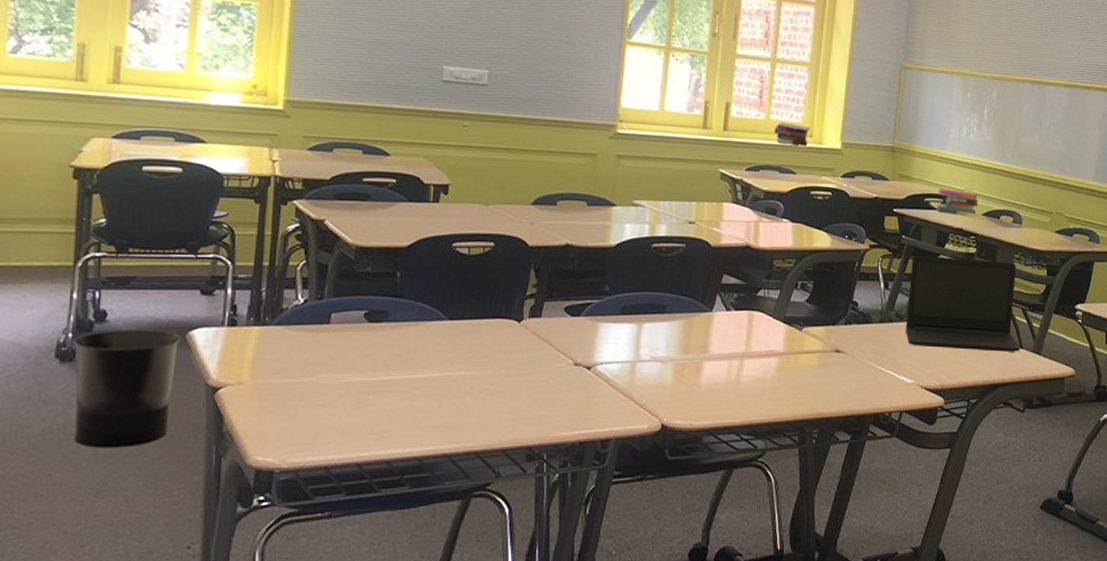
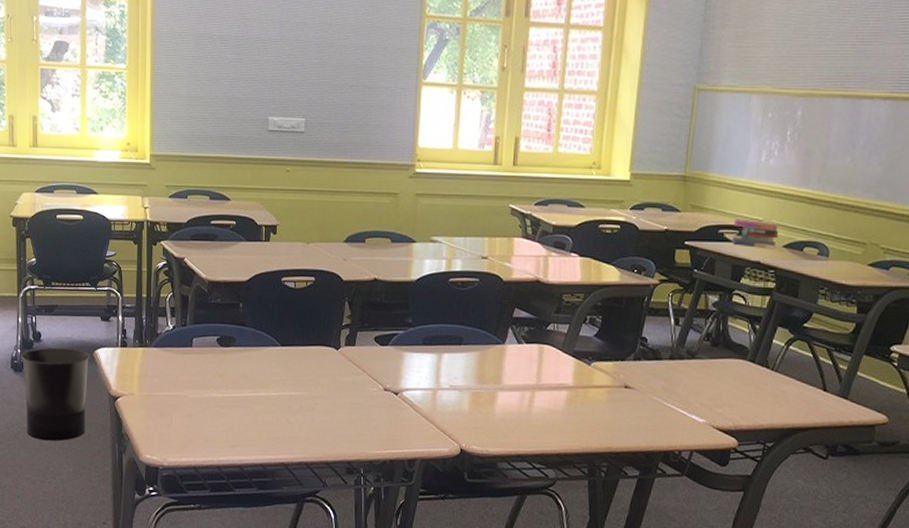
books: present [774,122,812,147] -> none [562,154,600,180]
laptop: present [905,254,1020,352] -> none [696,289,824,395]

